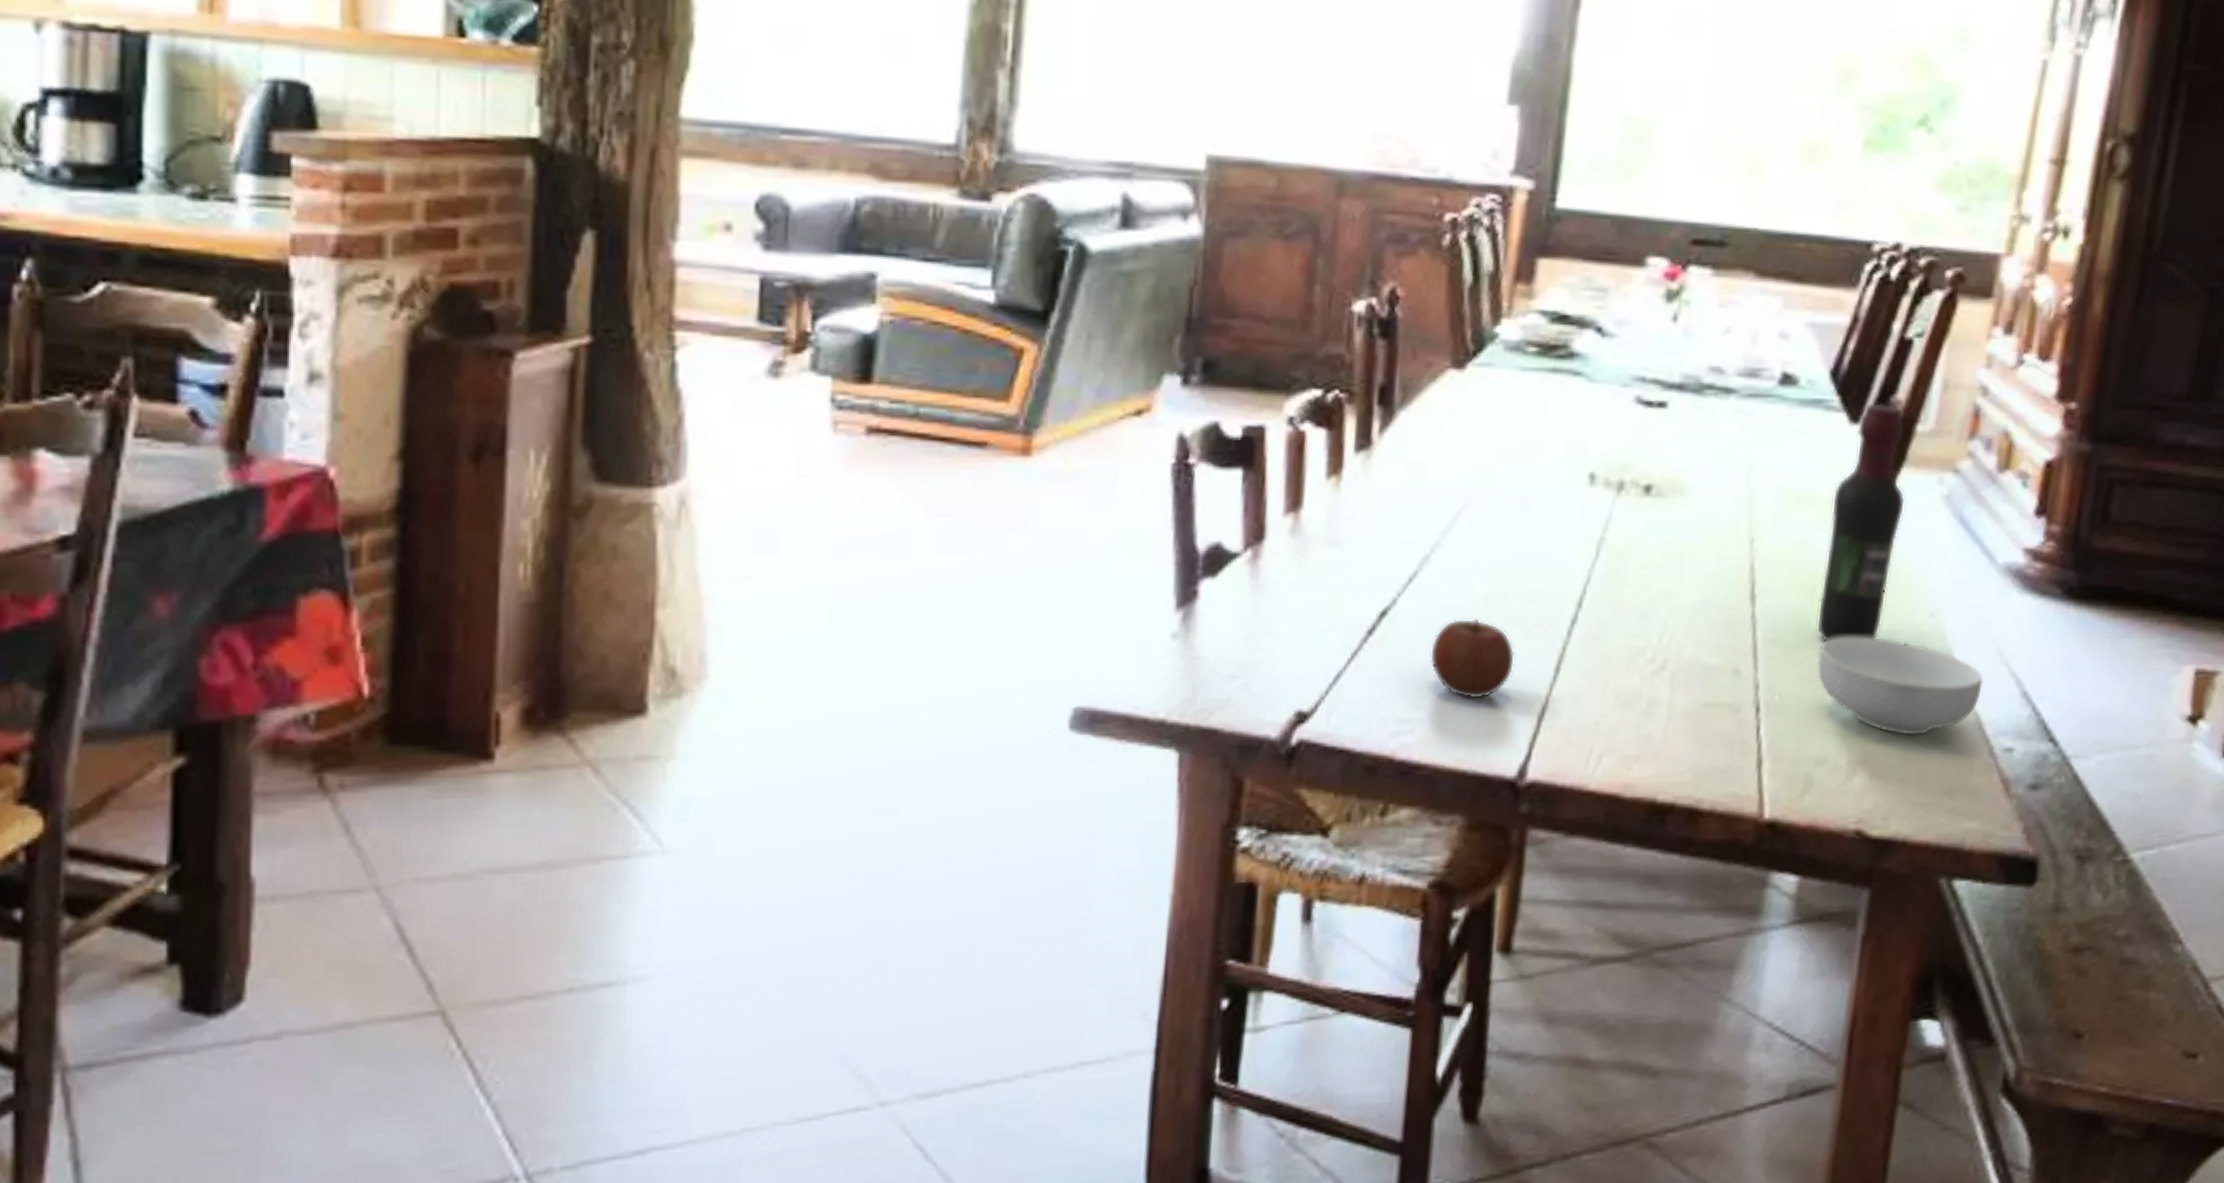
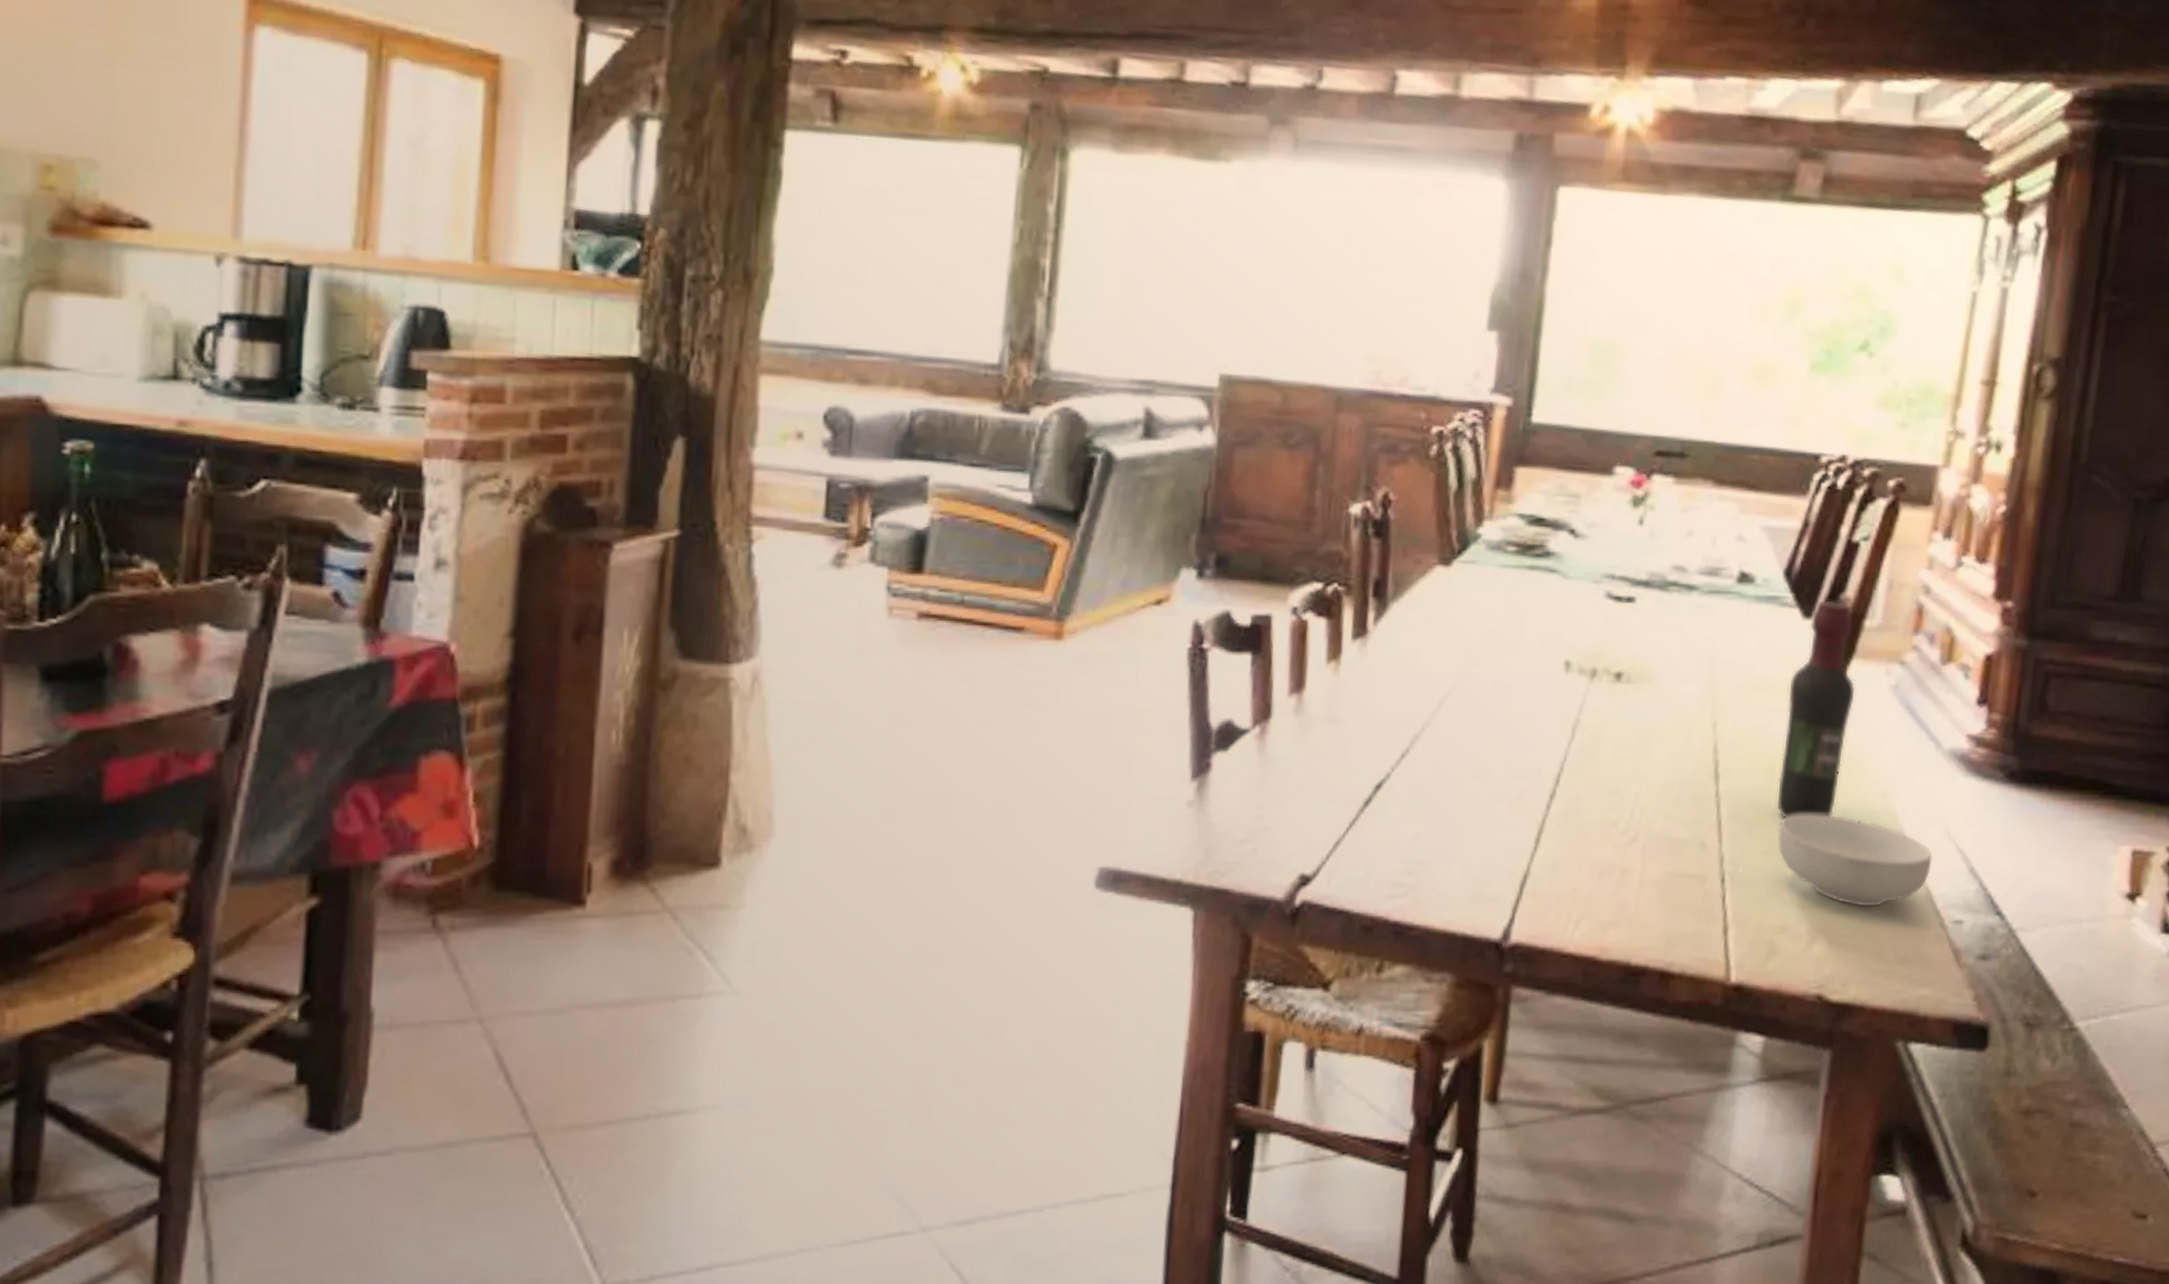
apple: present [1430,618,1515,699] -> none [1421,792,1498,866]

